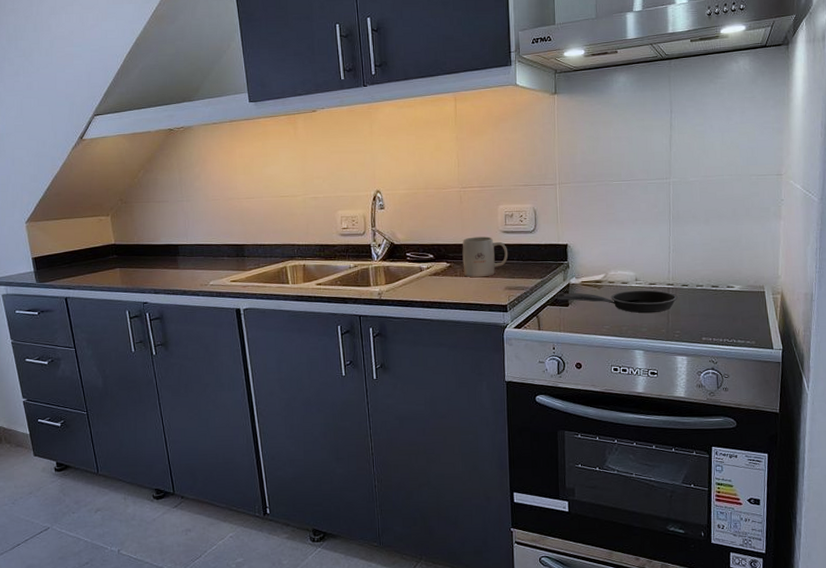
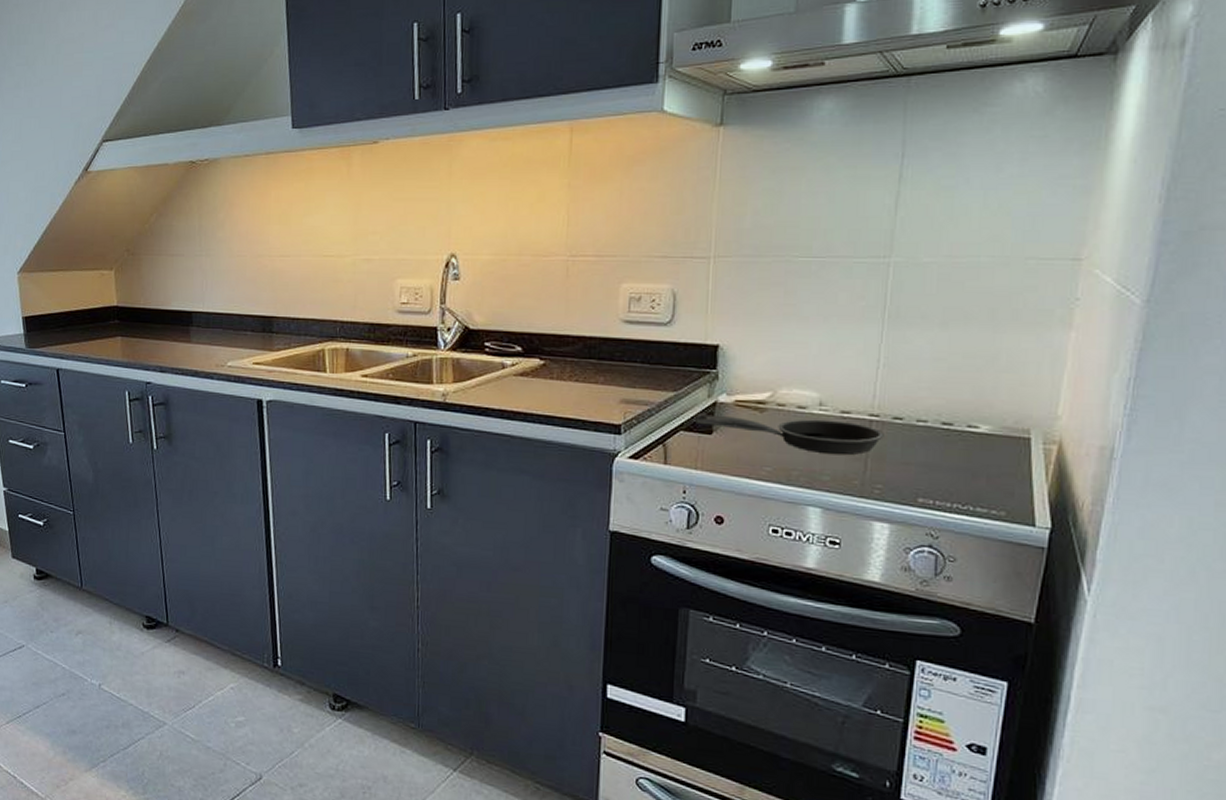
mug: present [462,236,509,278] -> none [562,326,630,384]

